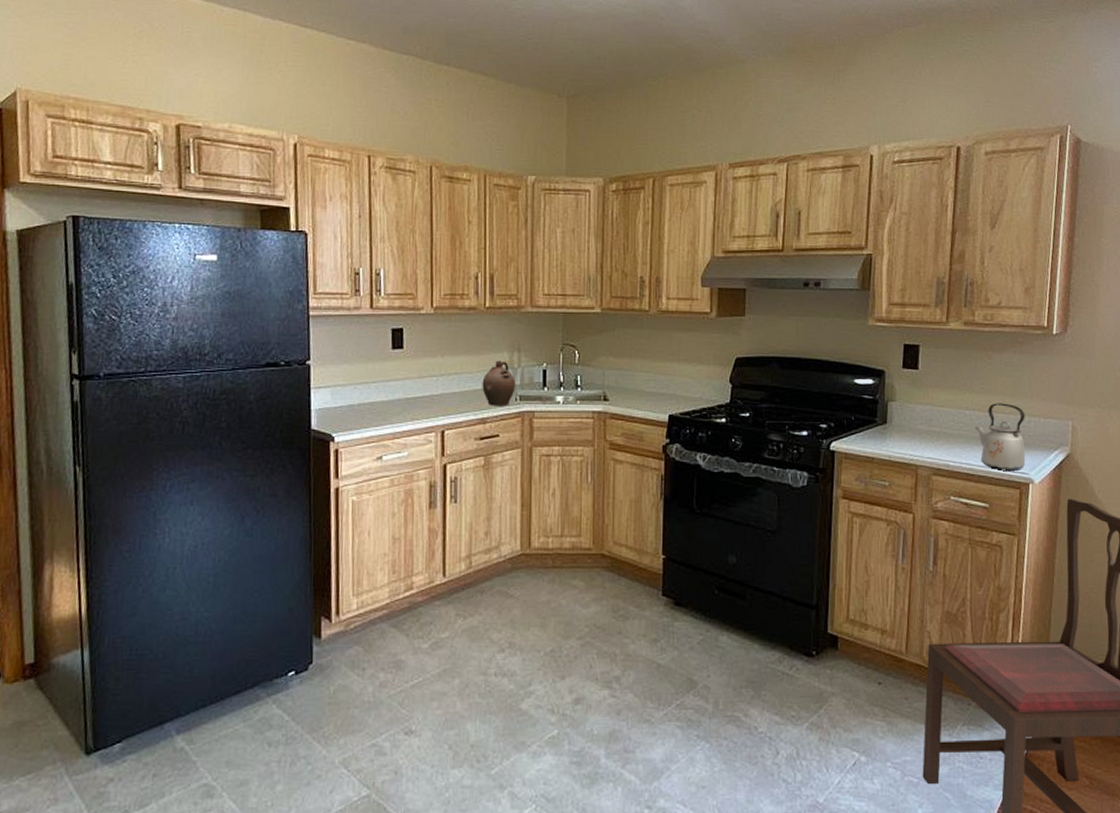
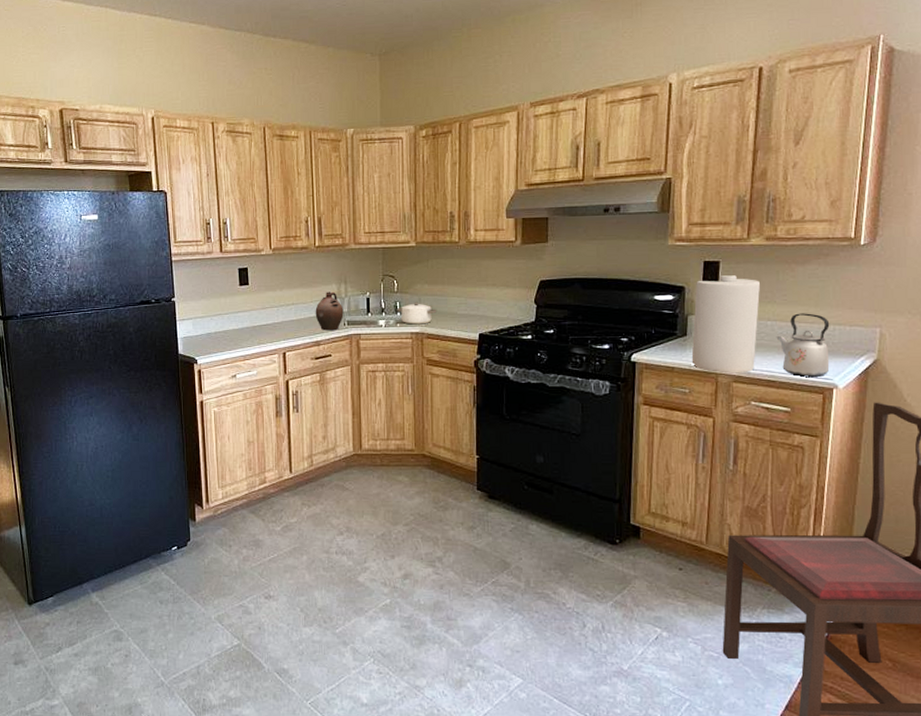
cooking pot: none [577,376,622,402] -> present [396,302,437,325]
paper towel holder: none [891,360,960,466] -> present [691,275,761,374]

